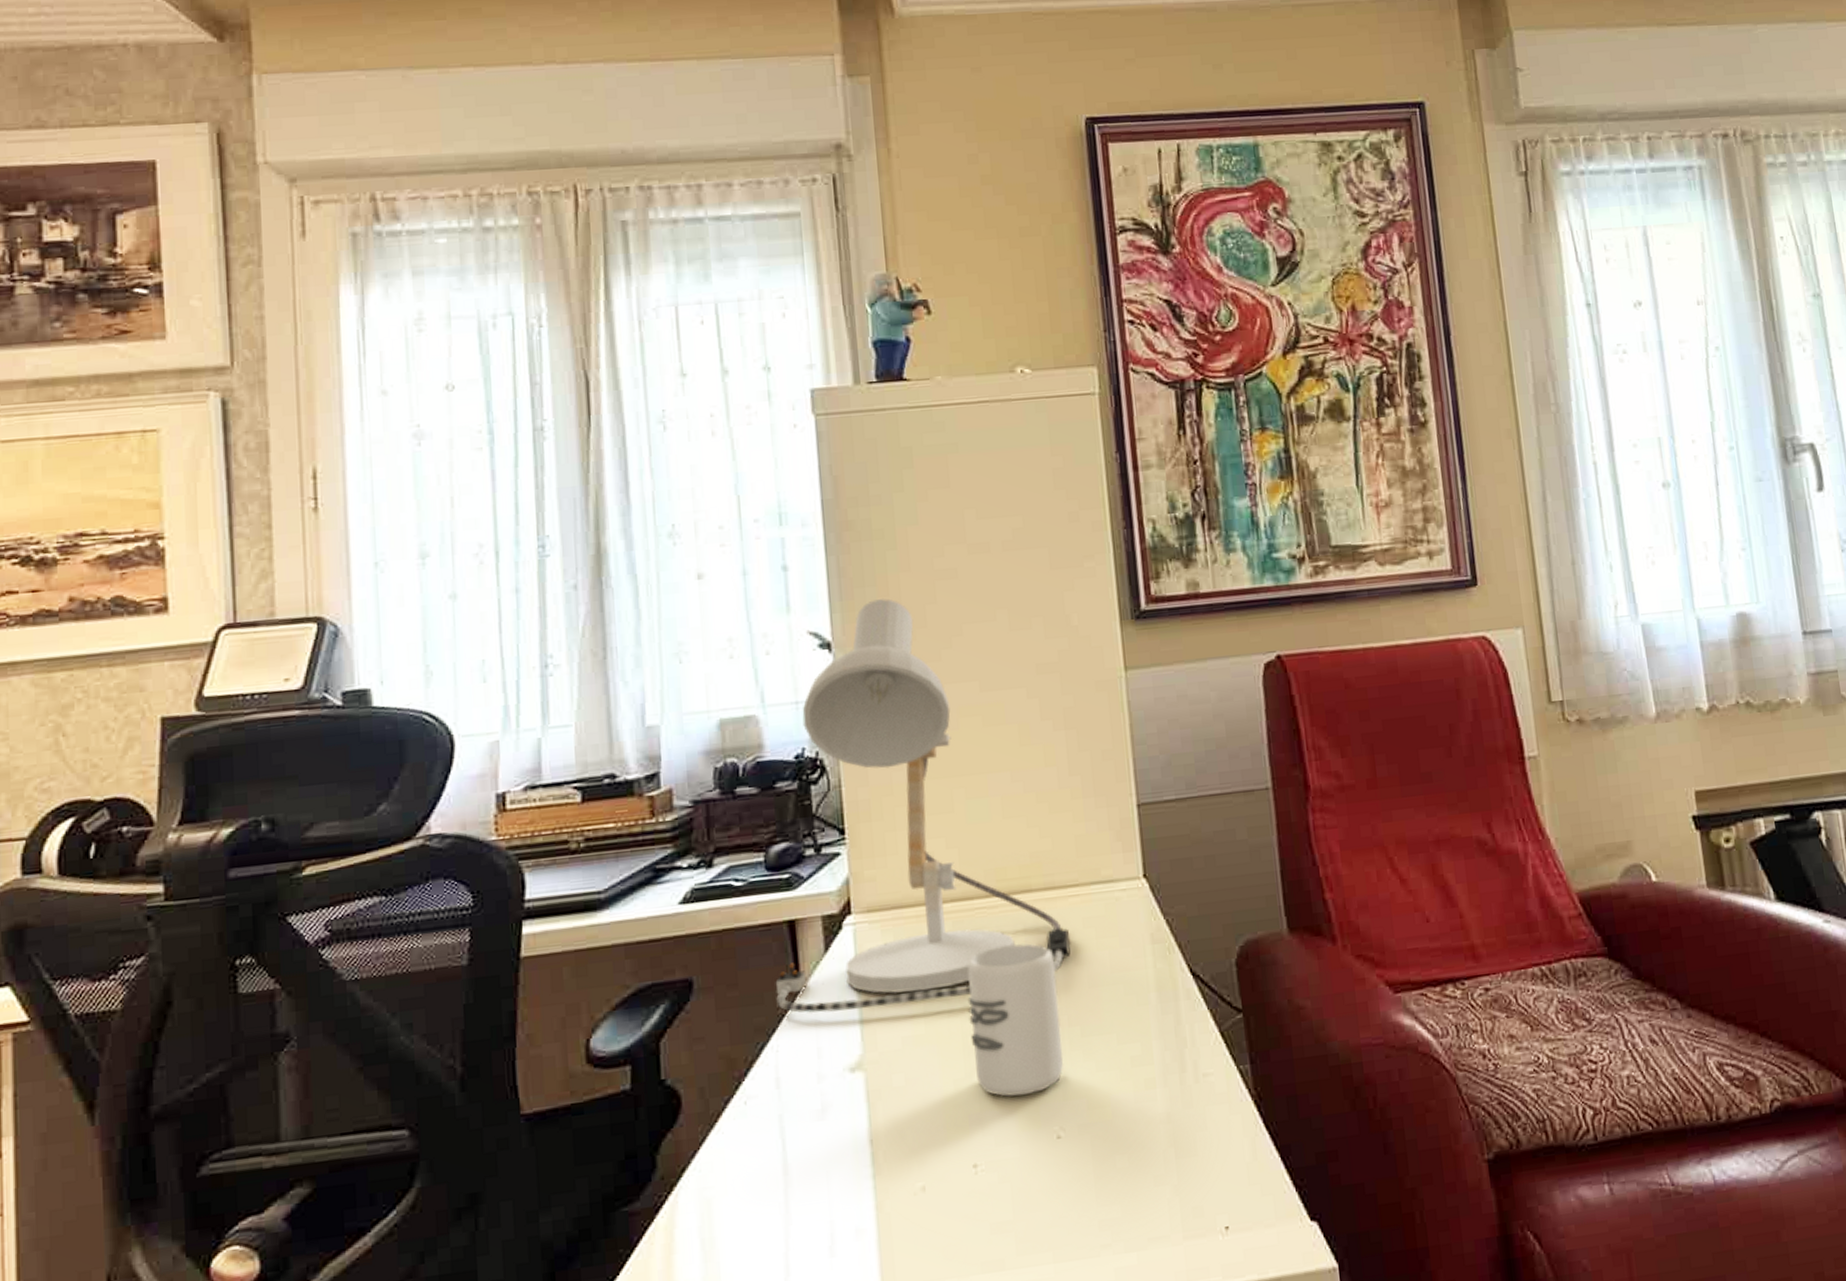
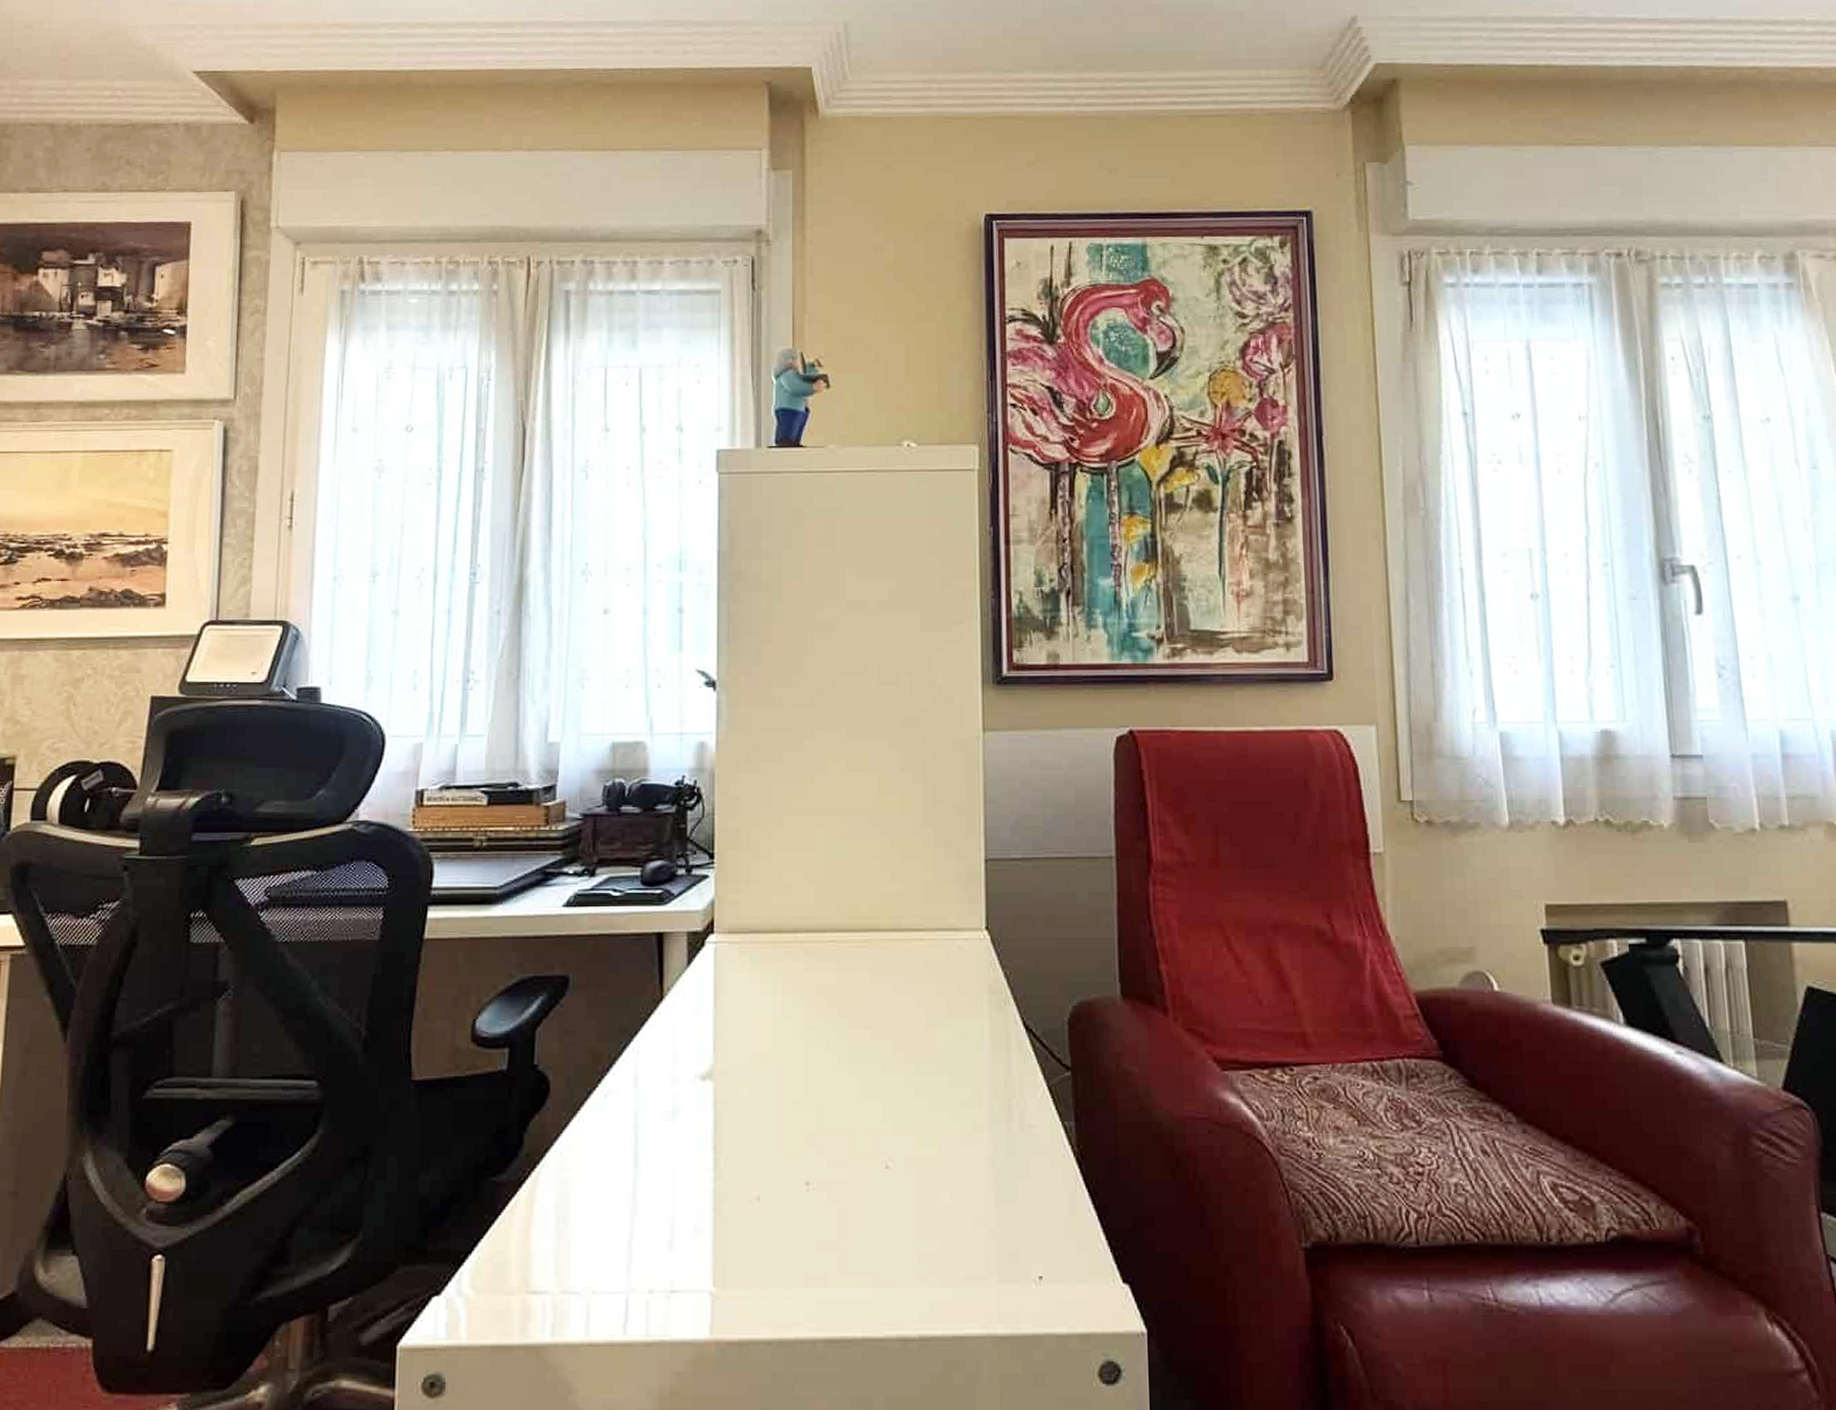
desk lamp: present [775,598,1071,1013] -> none [641,645,913,1023]
cup: present [967,943,1064,1097] -> none [813,978,897,1123]

